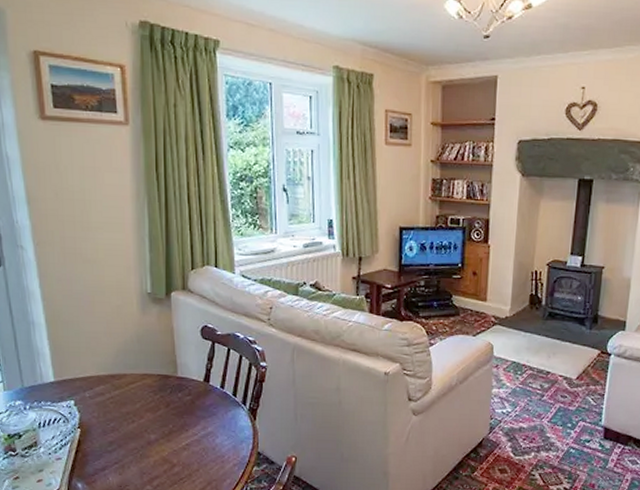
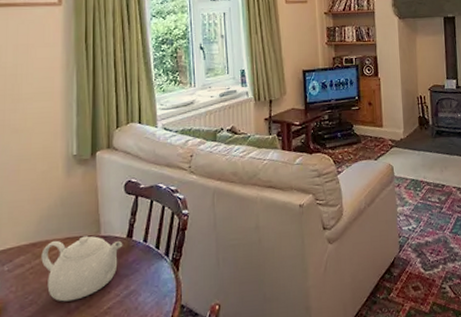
teapot: none [120,374,200,433] -> present [41,236,123,302]

